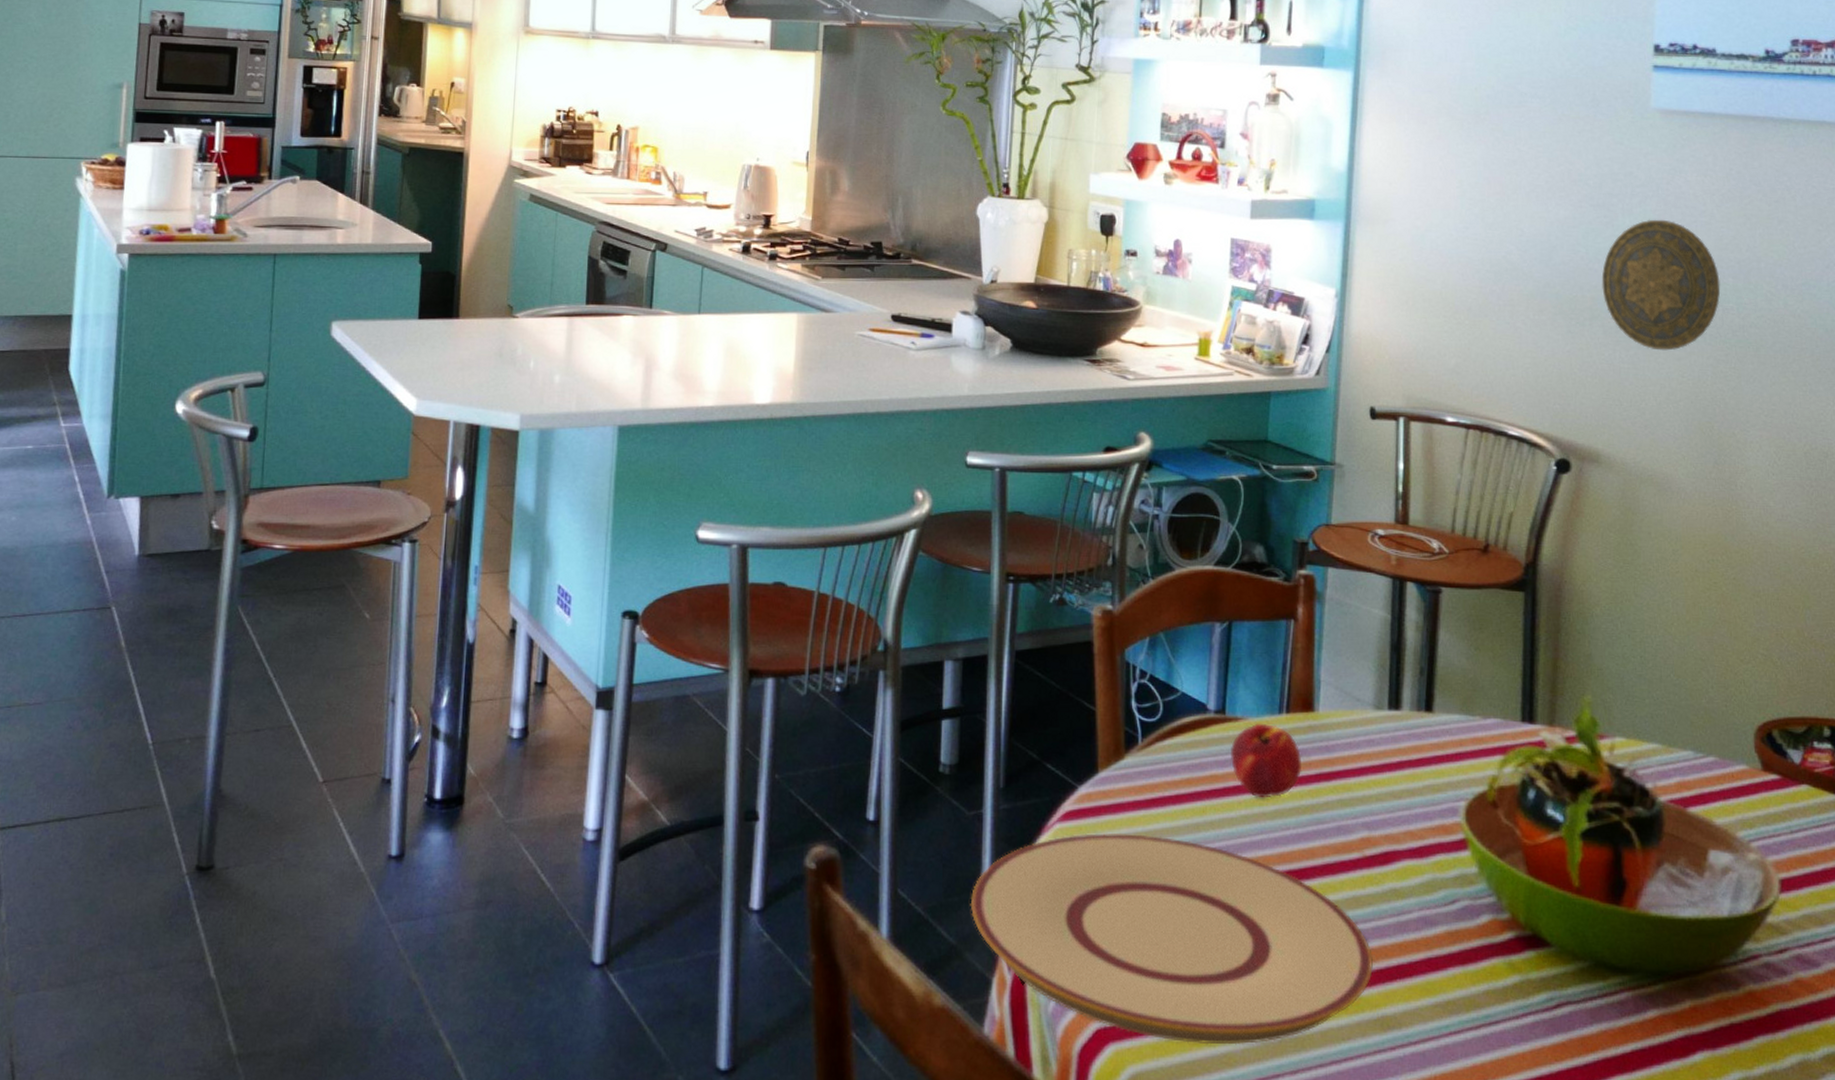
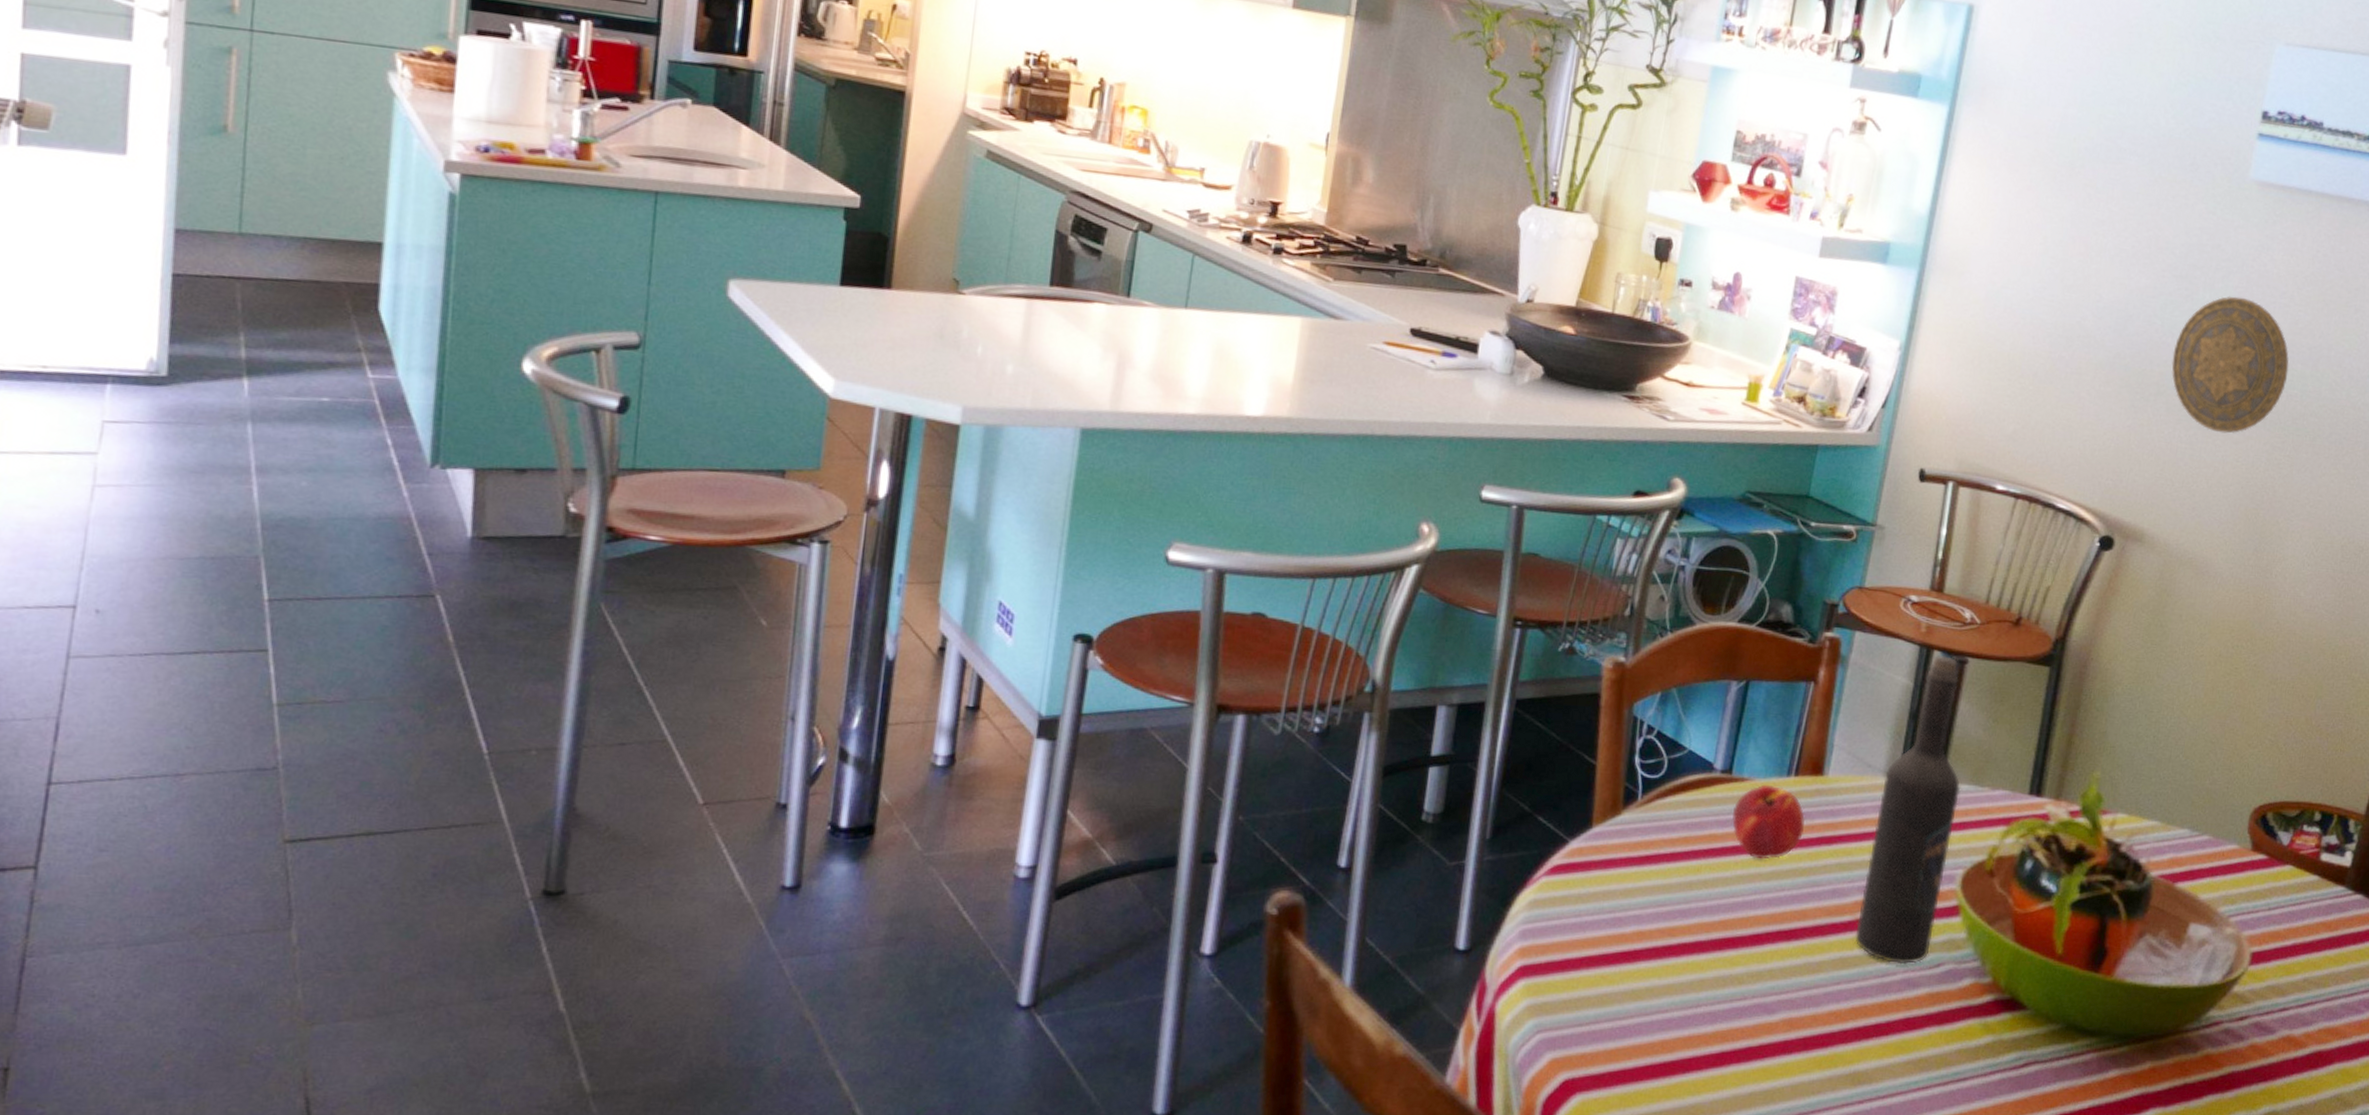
plate: present [970,833,1373,1045] -> none [1442,888,1852,1097]
wine bottle: none [1365,585,1452,902] -> present [1854,654,1961,965]

